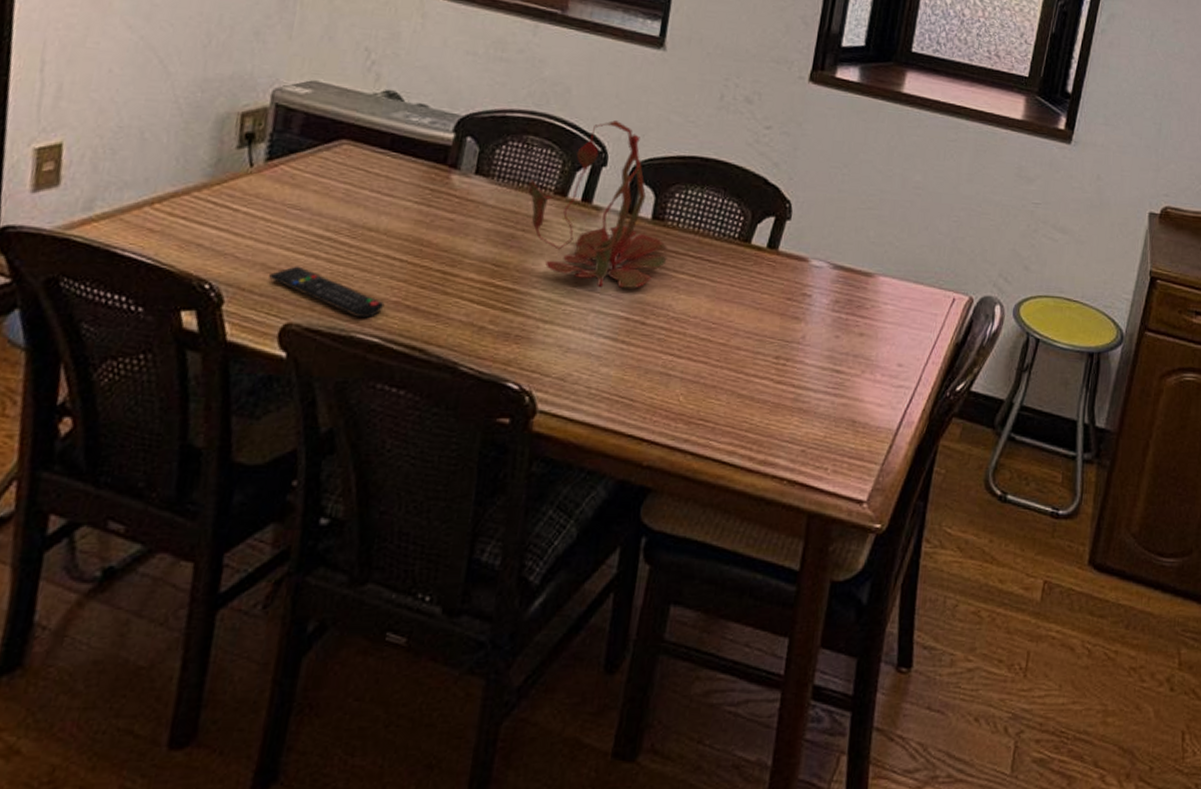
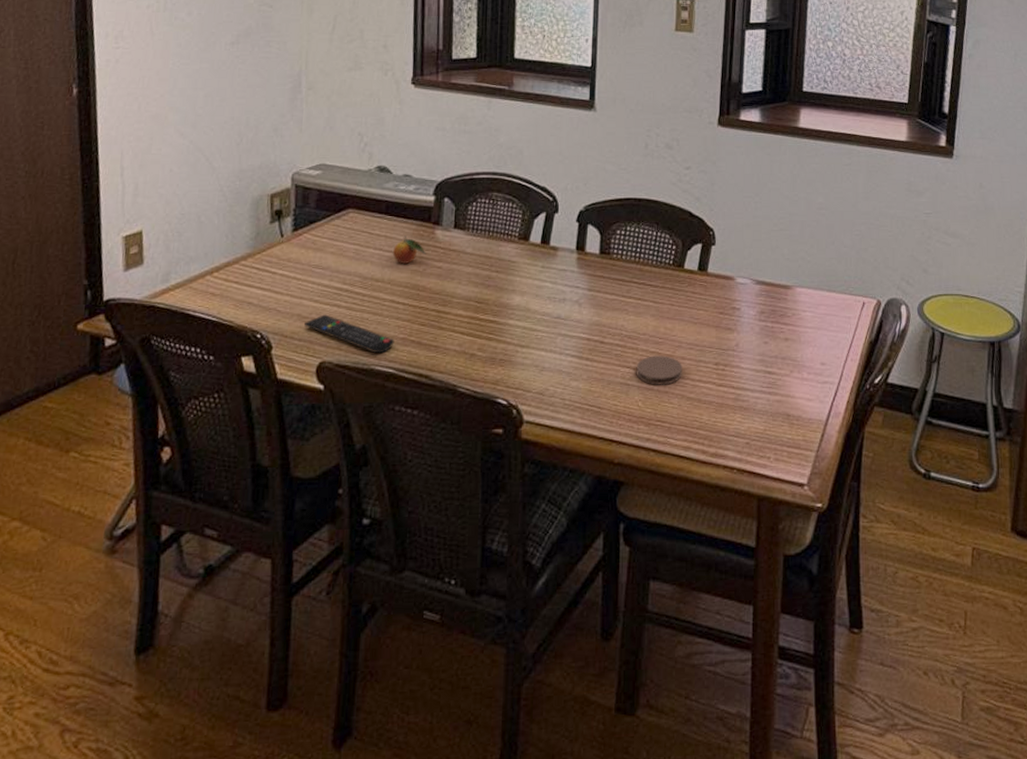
fruit: none [393,178,437,213] -> present [392,236,426,265]
plant: present [528,120,667,289] -> none [497,174,615,315]
coaster: none [680,343,737,378] -> present [636,355,682,385]

